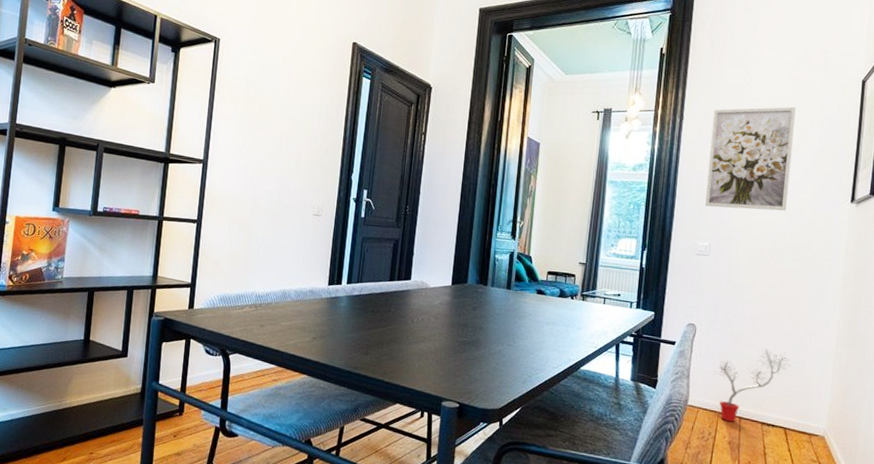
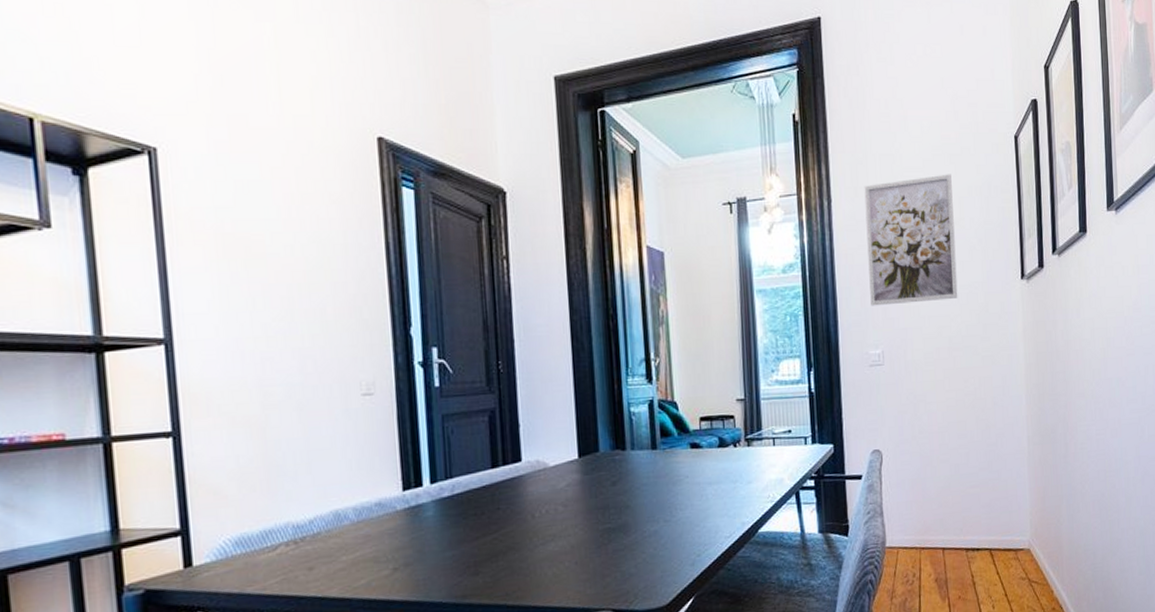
potted tree: present [714,349,790,423] -> none [909,463,986,557]

